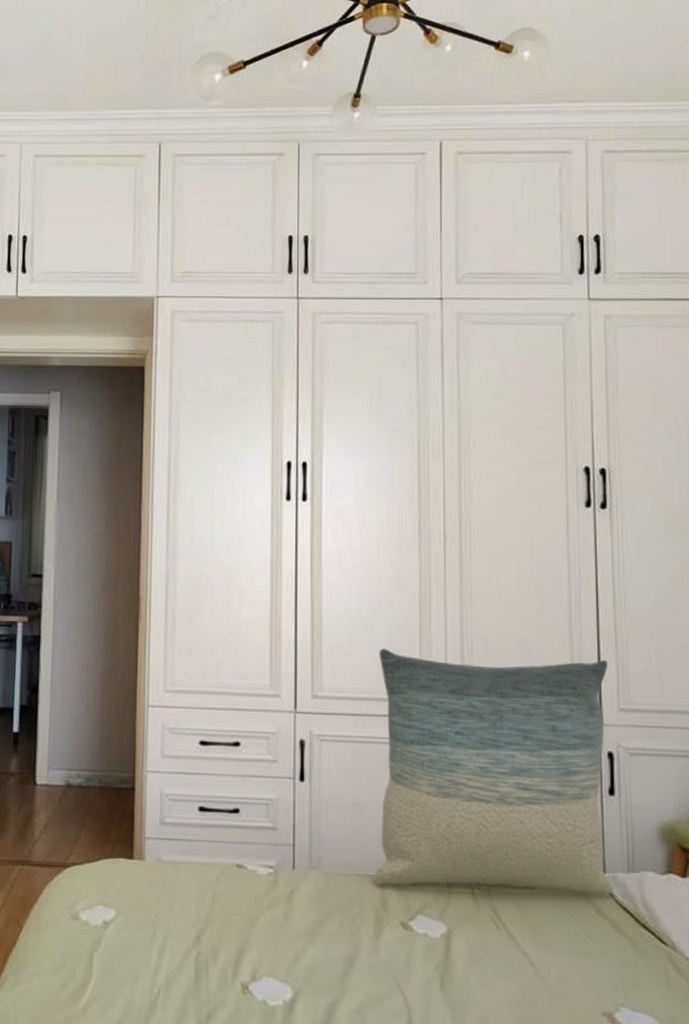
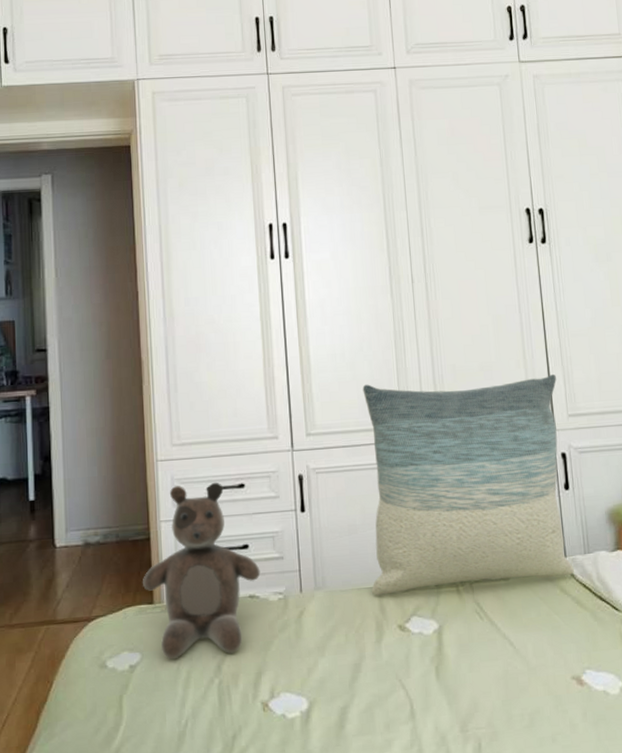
stuffed animal: none [124,735,250,925] -> present [143,482,261,660]

